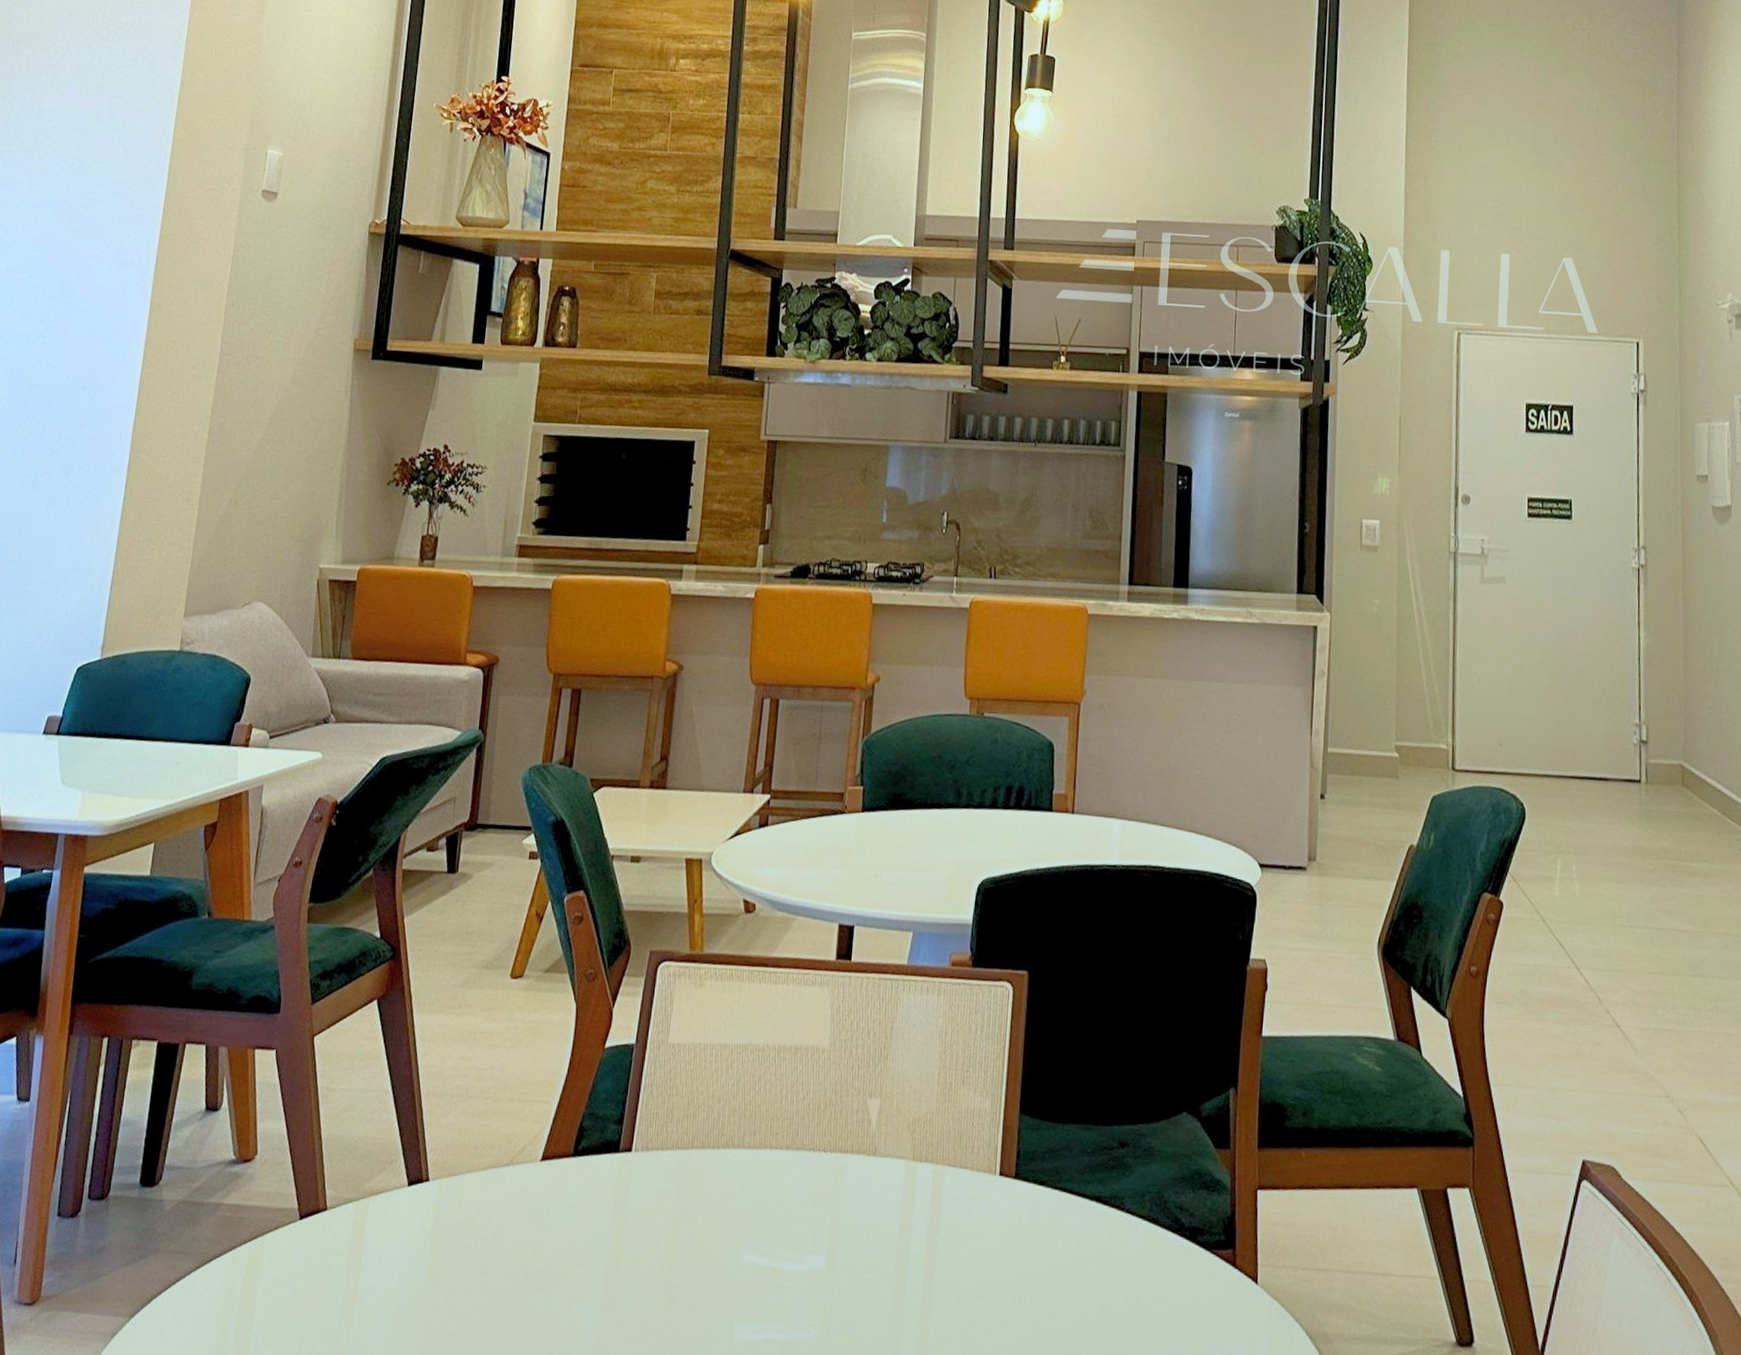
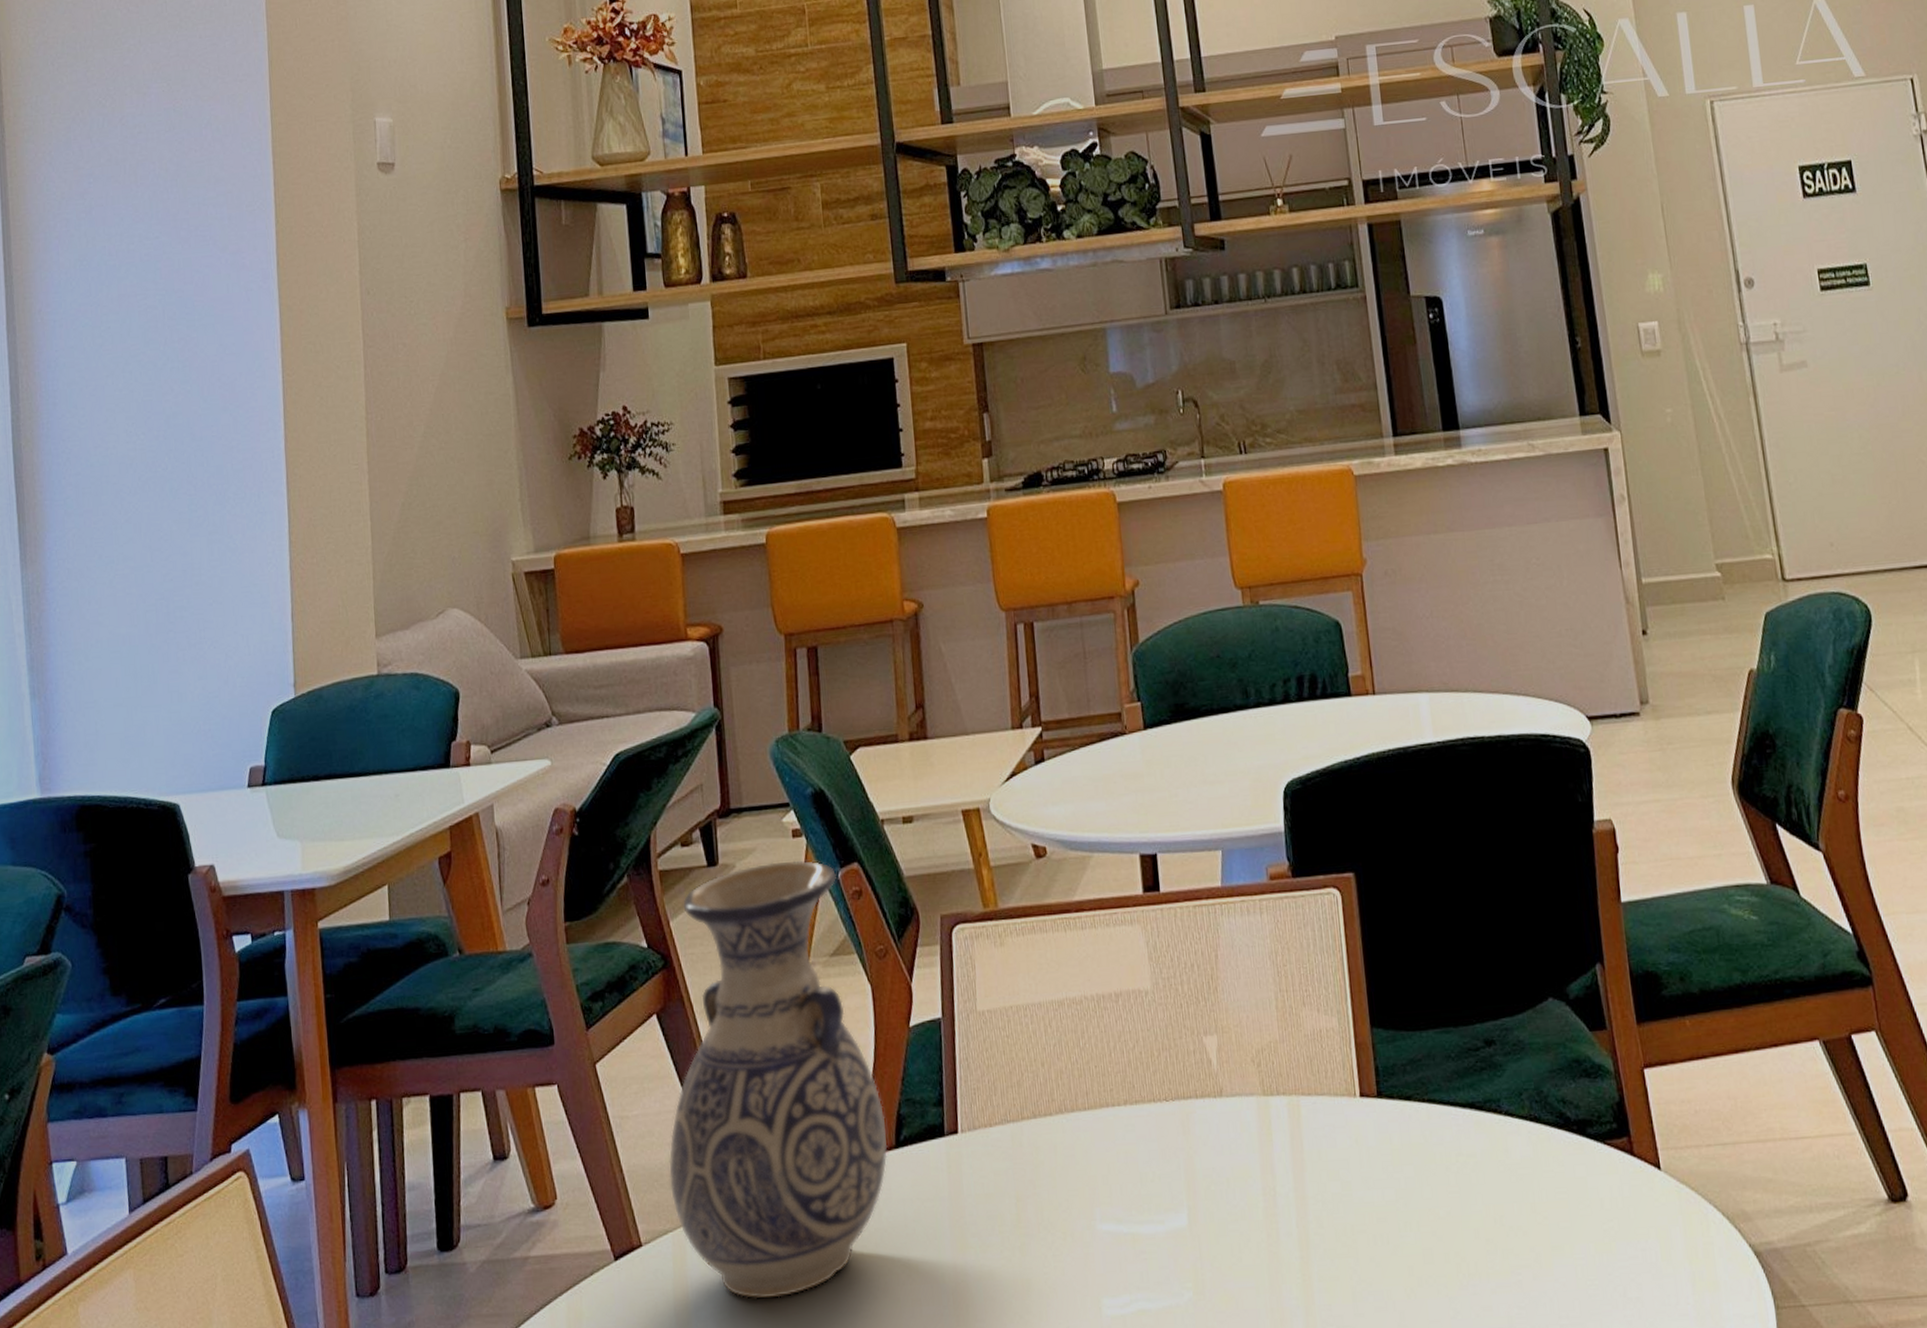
vase: none [361,878,569,1277] -> present [668,860,888,1299]

